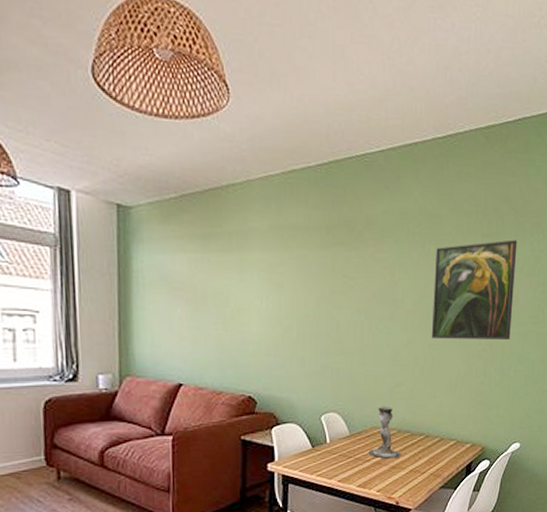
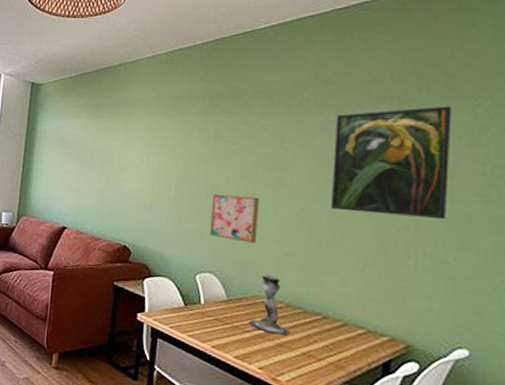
wall art: none [332,333,374,378] -> present [210,194,259,244]

